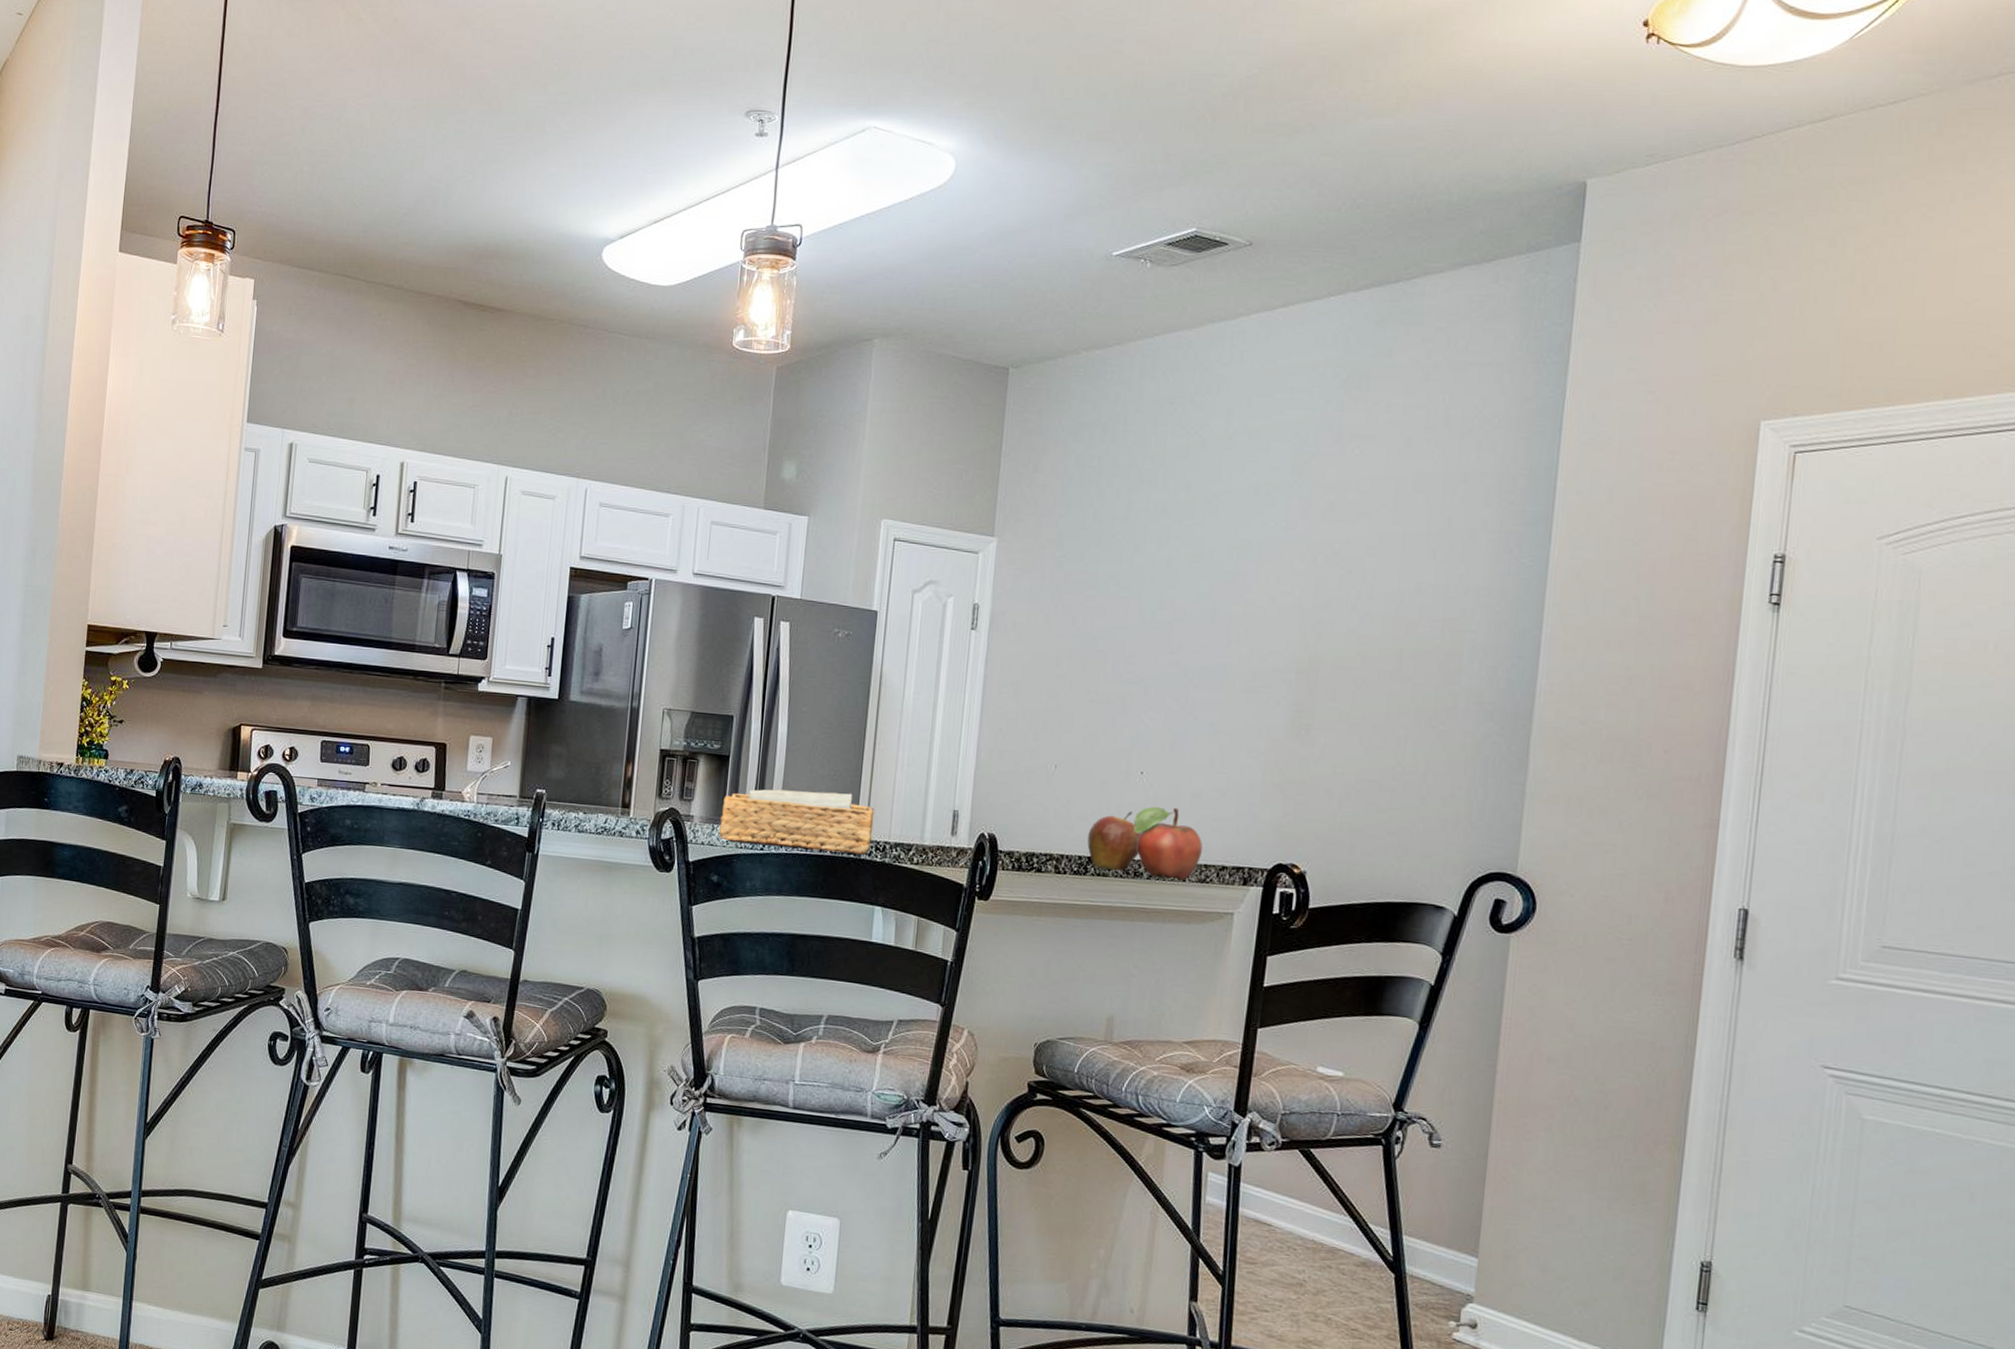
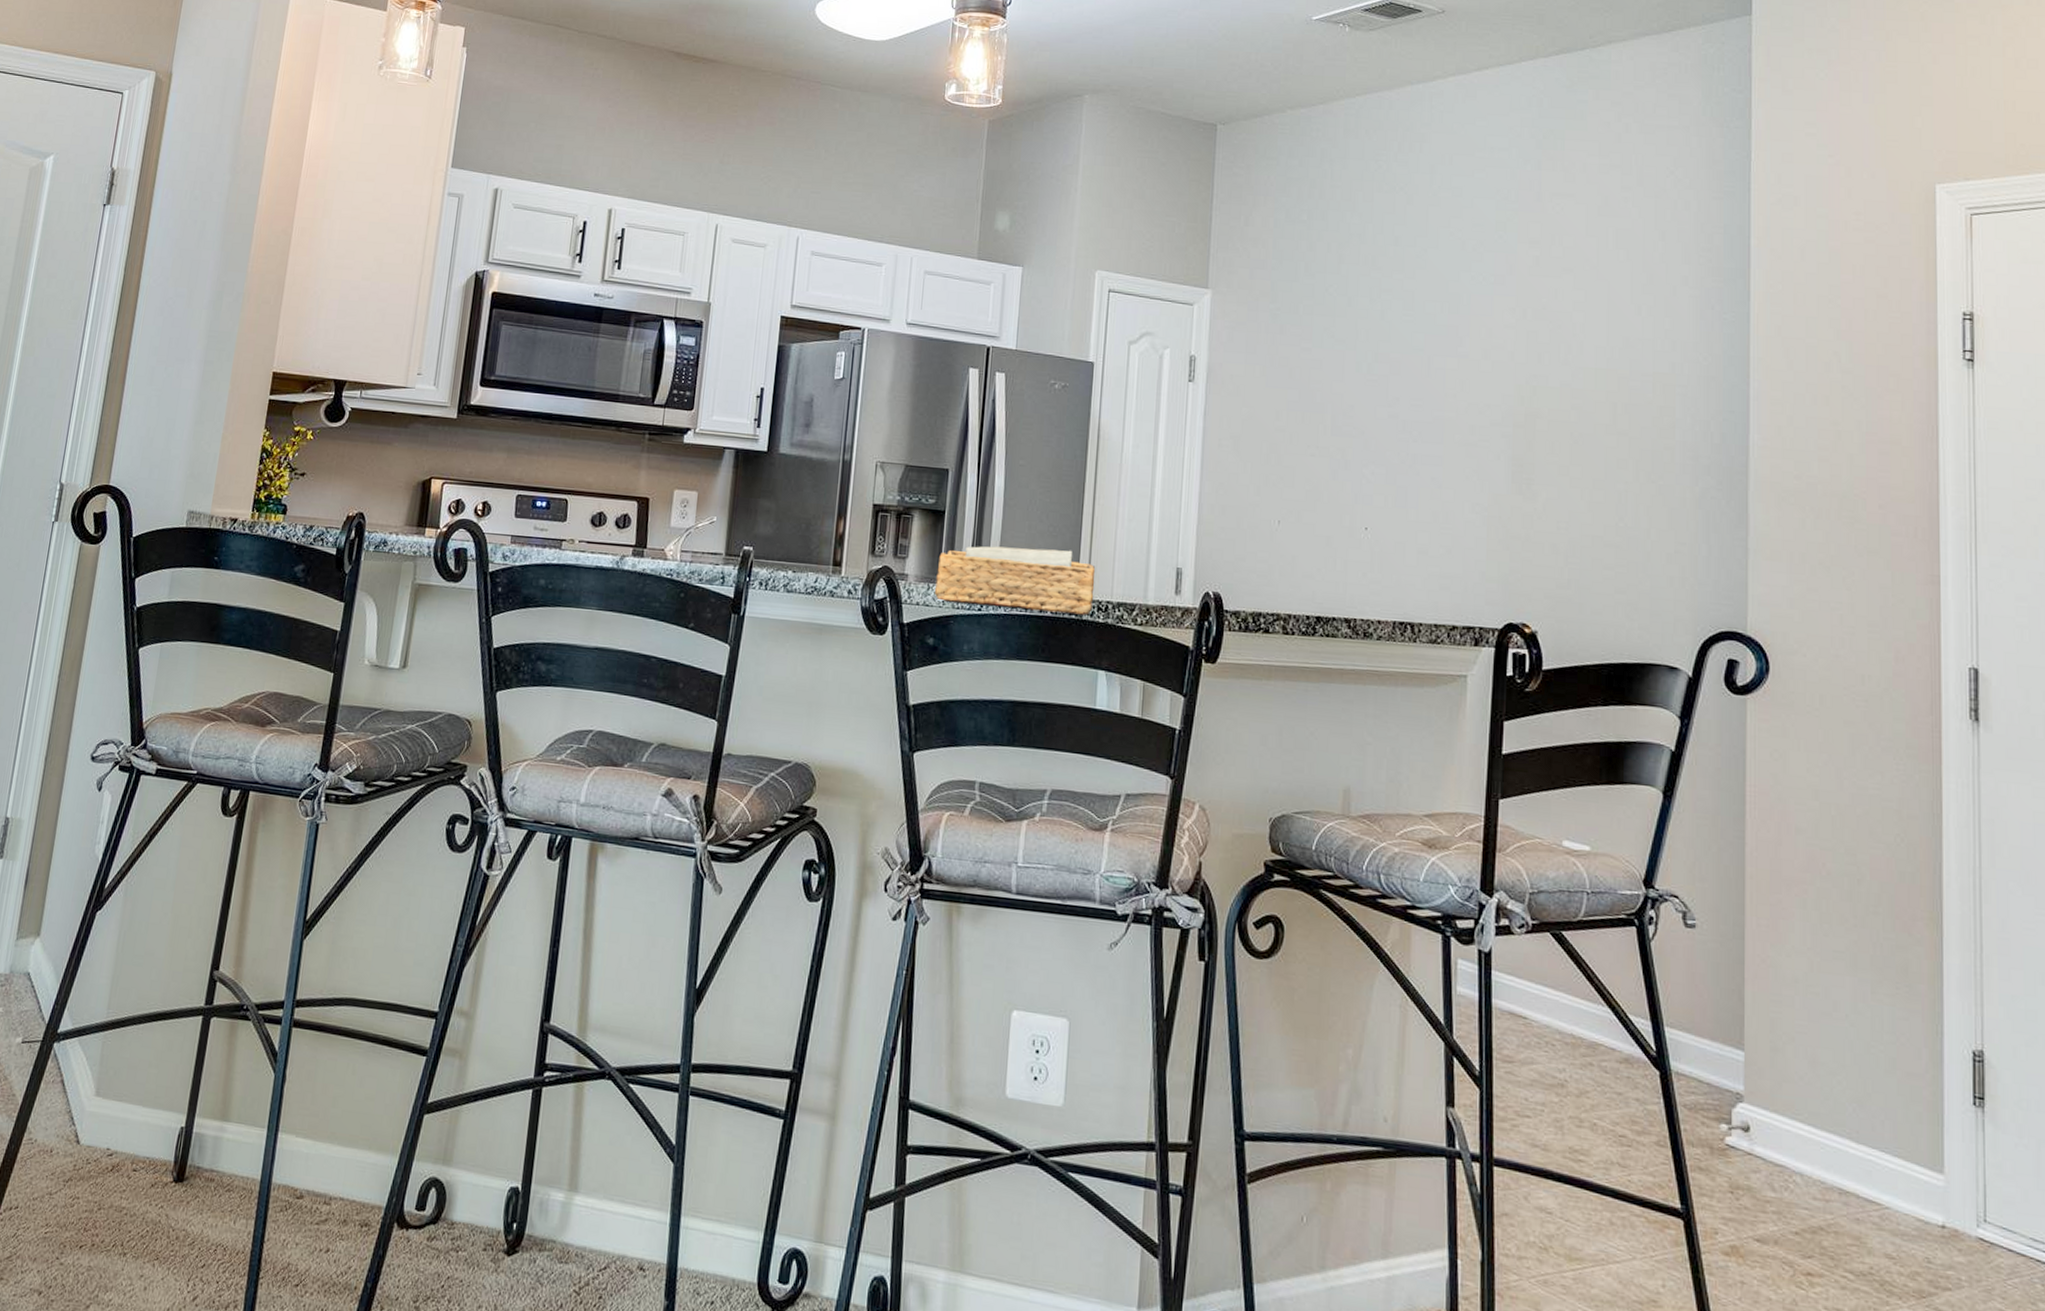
fruit: present [1087,811,1142,872] -> none [1315,569,1370,632]
fruit: present [1133,807,1203,880] -> none [1360,564,1431,641]

